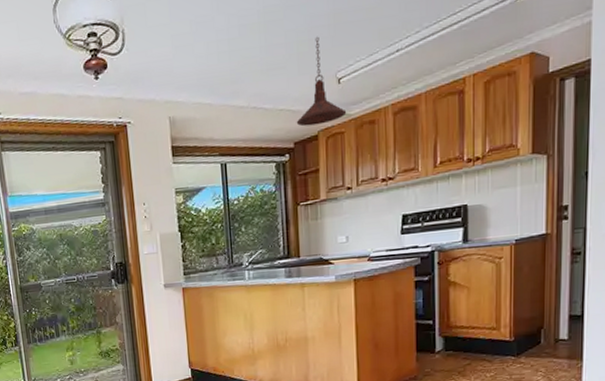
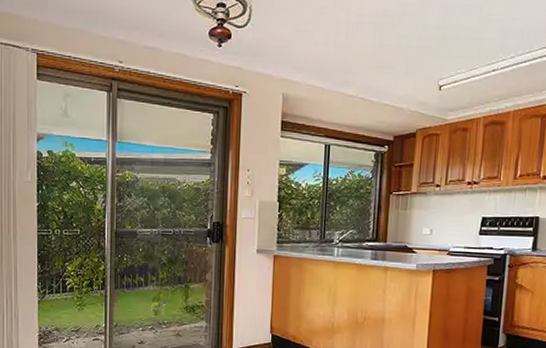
pendant light: present [296,36,347,127] -> none [398,45,444,124]

